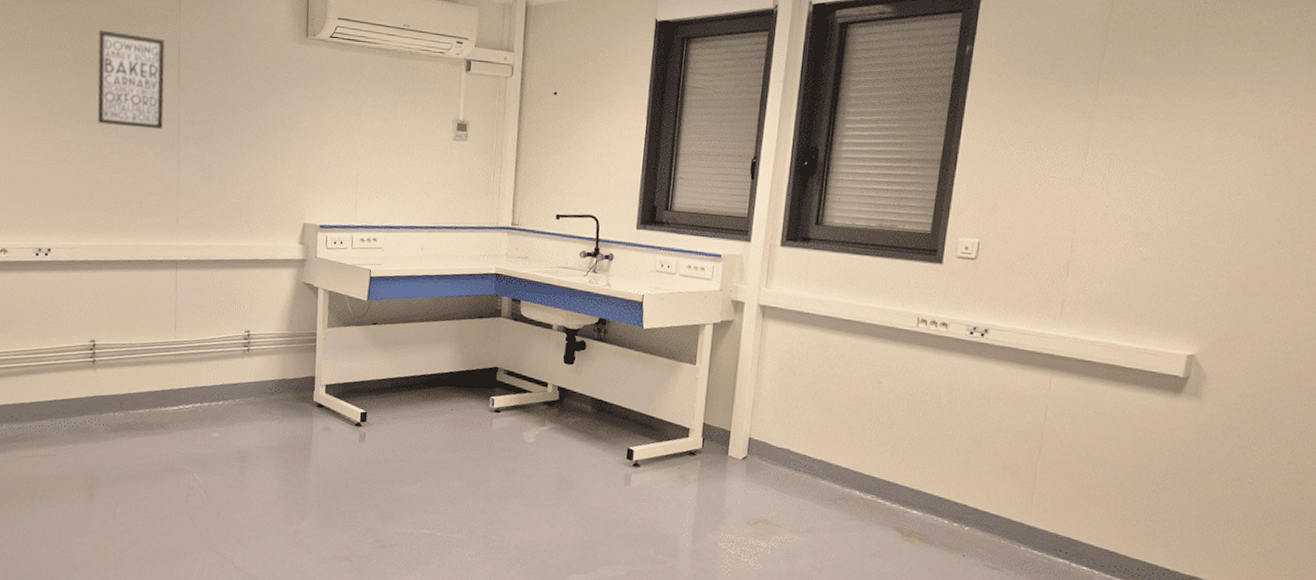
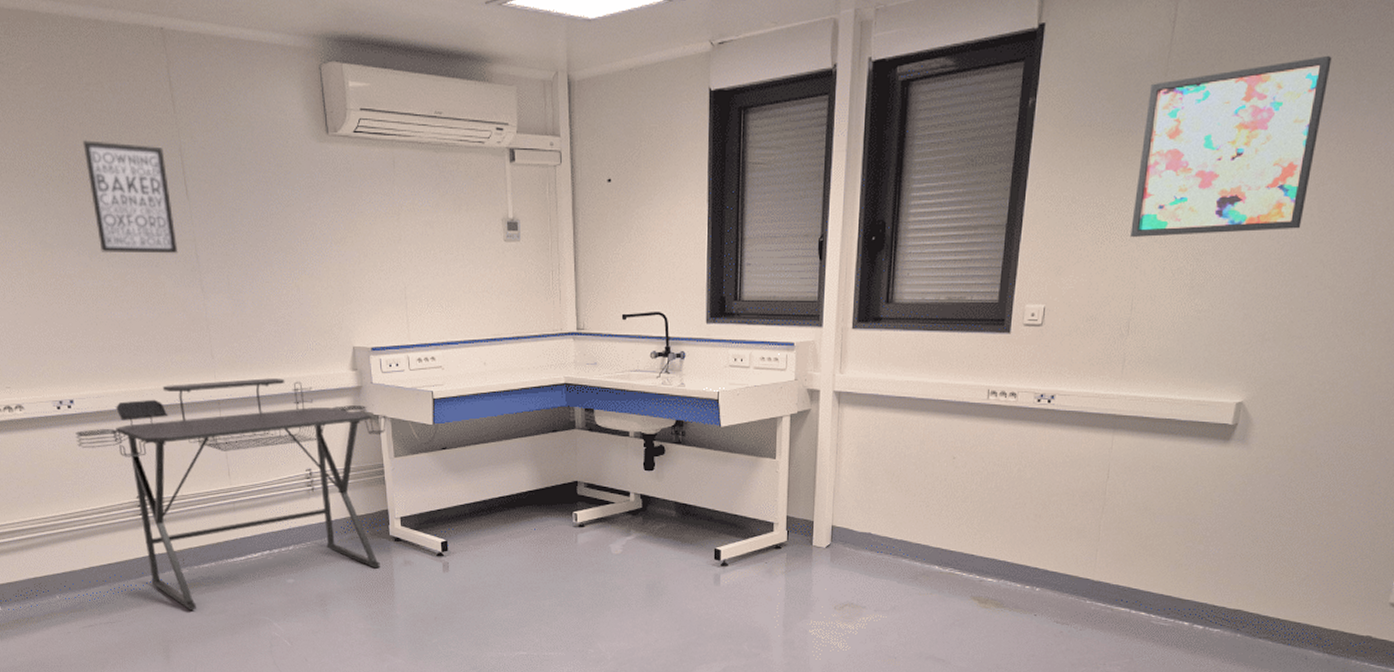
desk: none [46,242,326,453] -> present [75,378,388,610]
wall art: none [1070,24,1282,187] -> present [1130,55,1332,237]

